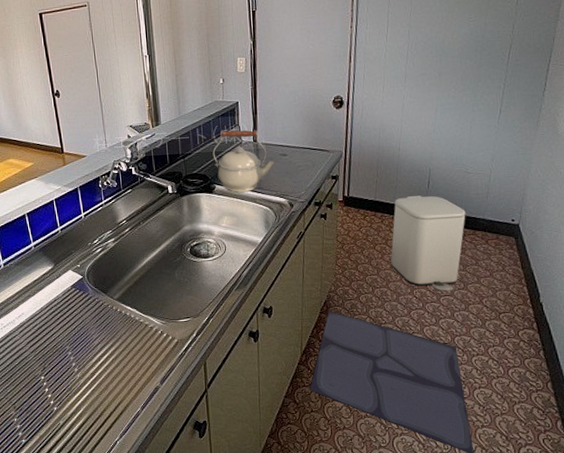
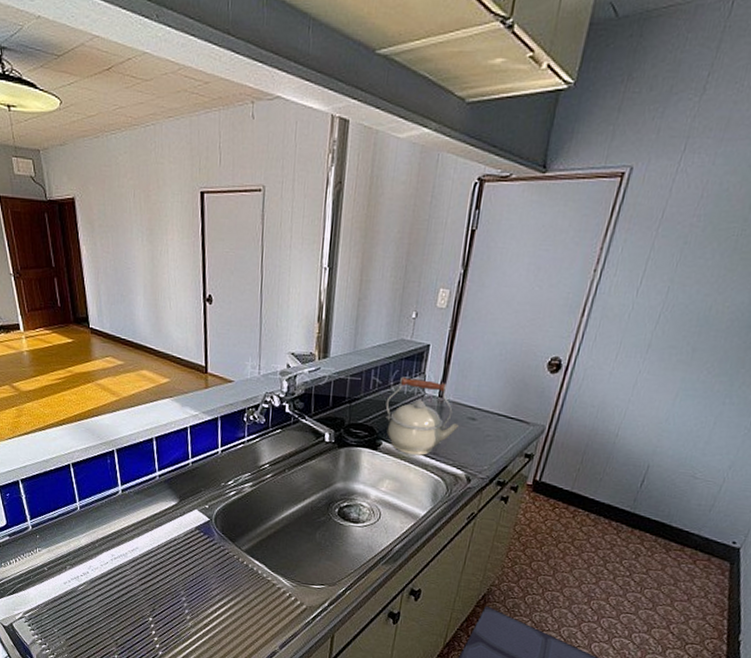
pedal bin: present [391,195,466,292] -> none [572,493,679,610]

